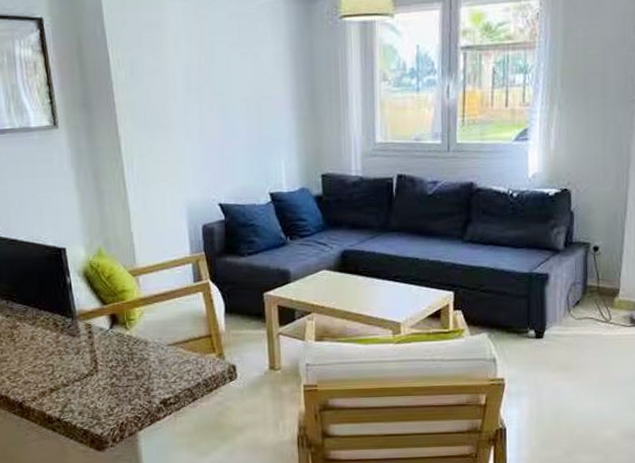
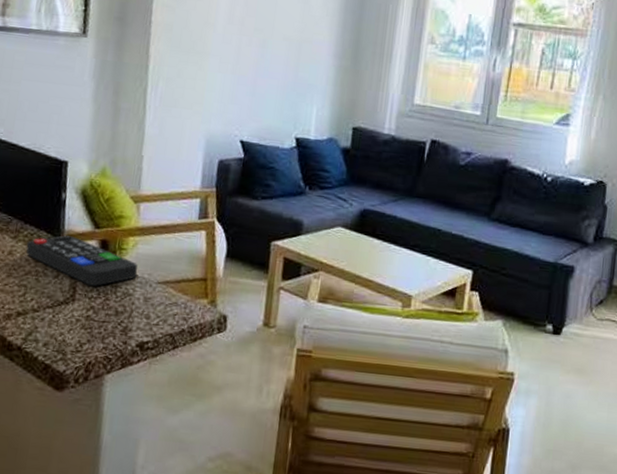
remote control: none [45,315,149,356] -> present [26,235,138,286]

